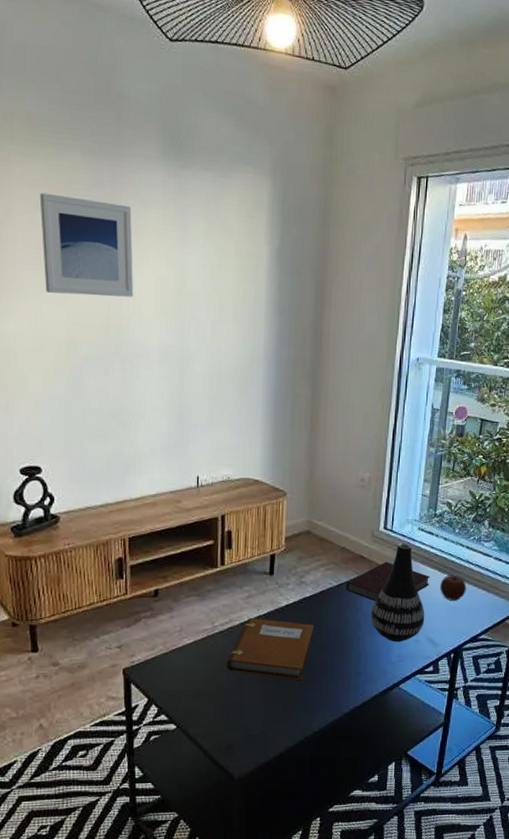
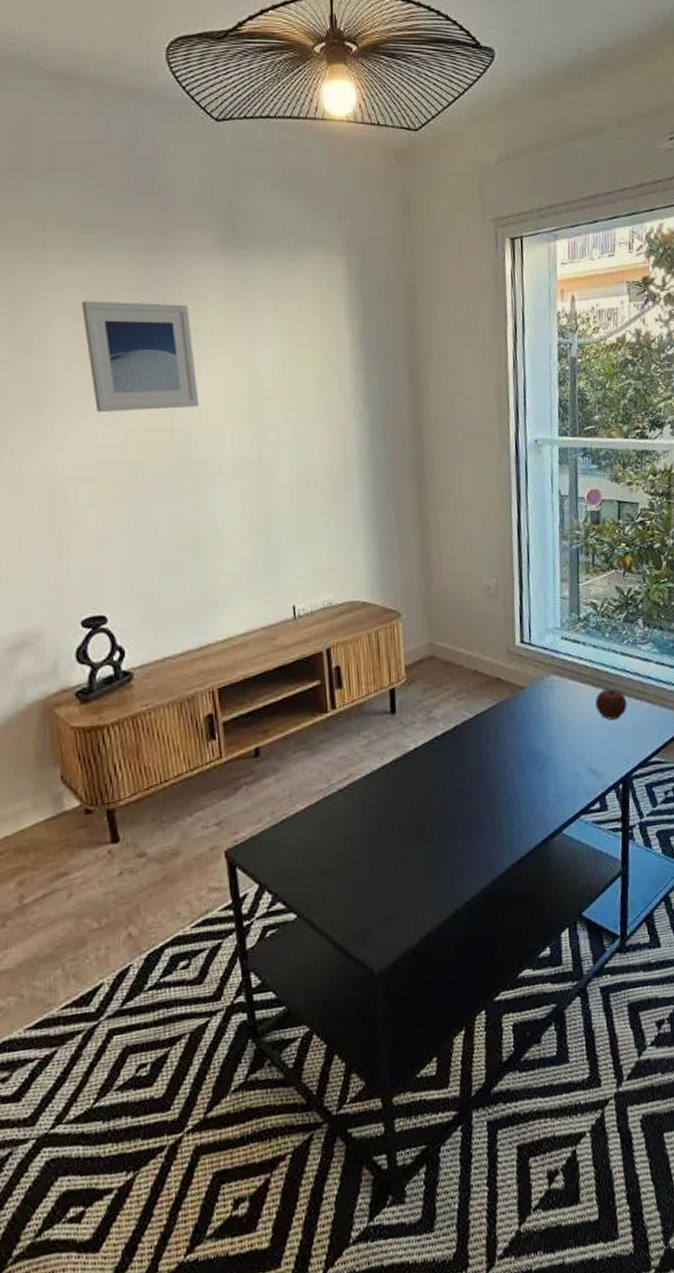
notebook: present [227,618,315,681] -> none [350,768,453,840]
notebook: present [346,562,430,601] -> none [484,681,583,731]
vase: present [370,543,425,643] -> none [516,656,583,779]

